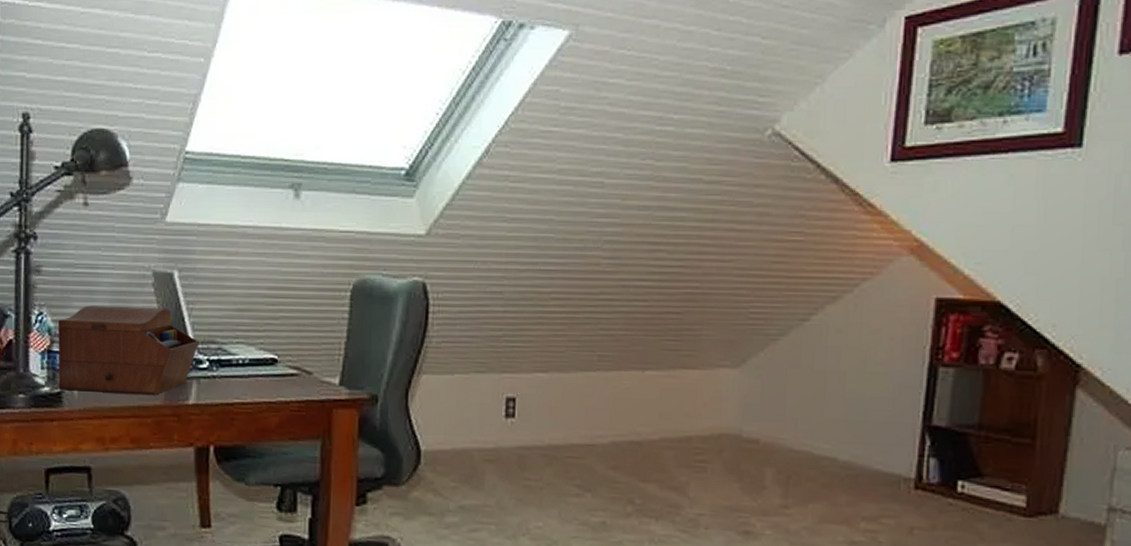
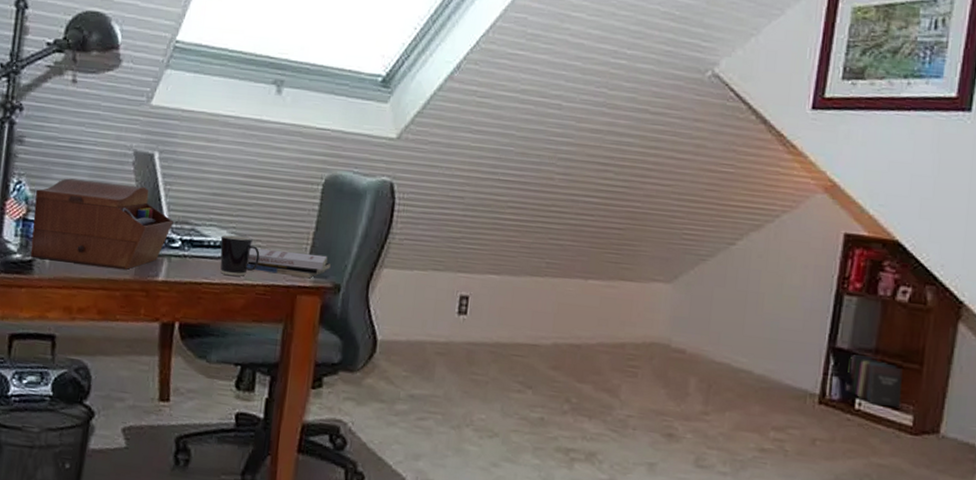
mug: none [249,351,291,394] -> present [220,235,260,276]
books: none [278,362,366,391] -> present [247,248,331,279]
books: none [944,432,1013,489] -> present [845,355,903,408]

